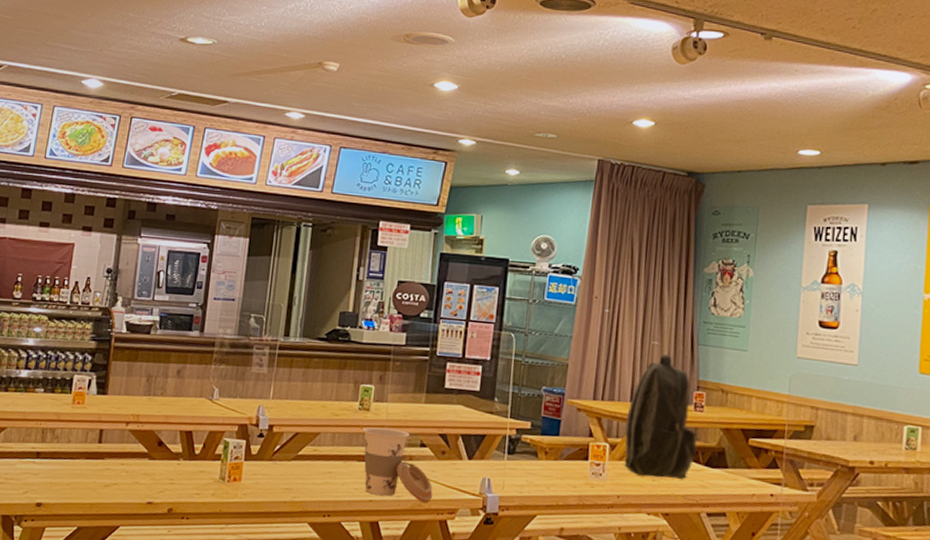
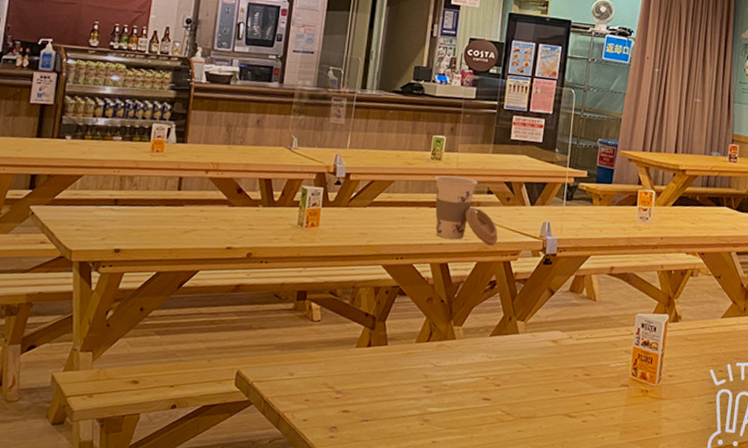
backpack: present [624,354,698,480] -> none [667,111,731,223]

